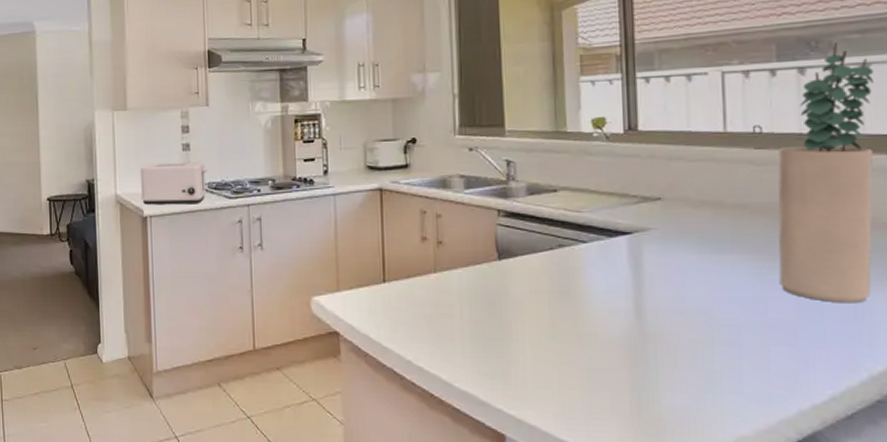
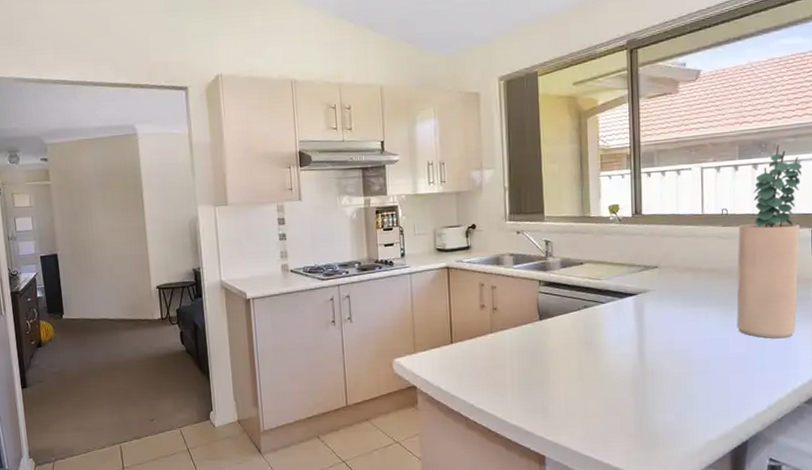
toaster: present [139,161,207,204] -> none [241,249,302,288]

